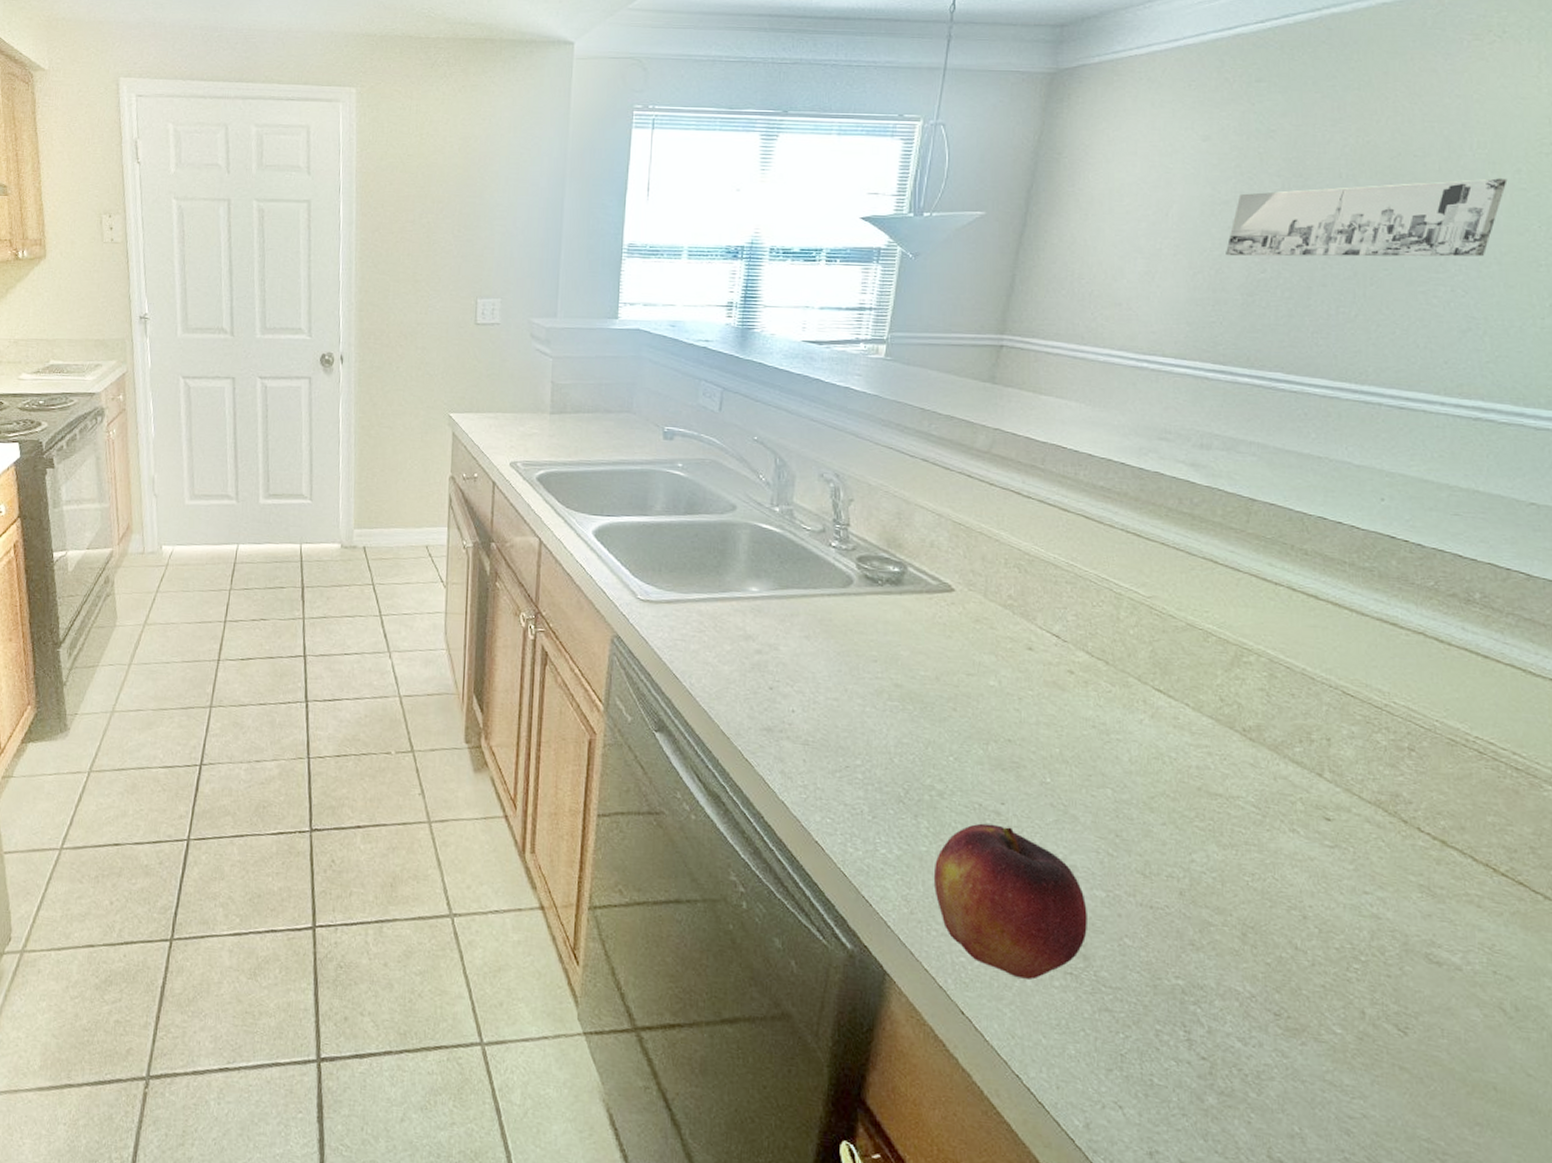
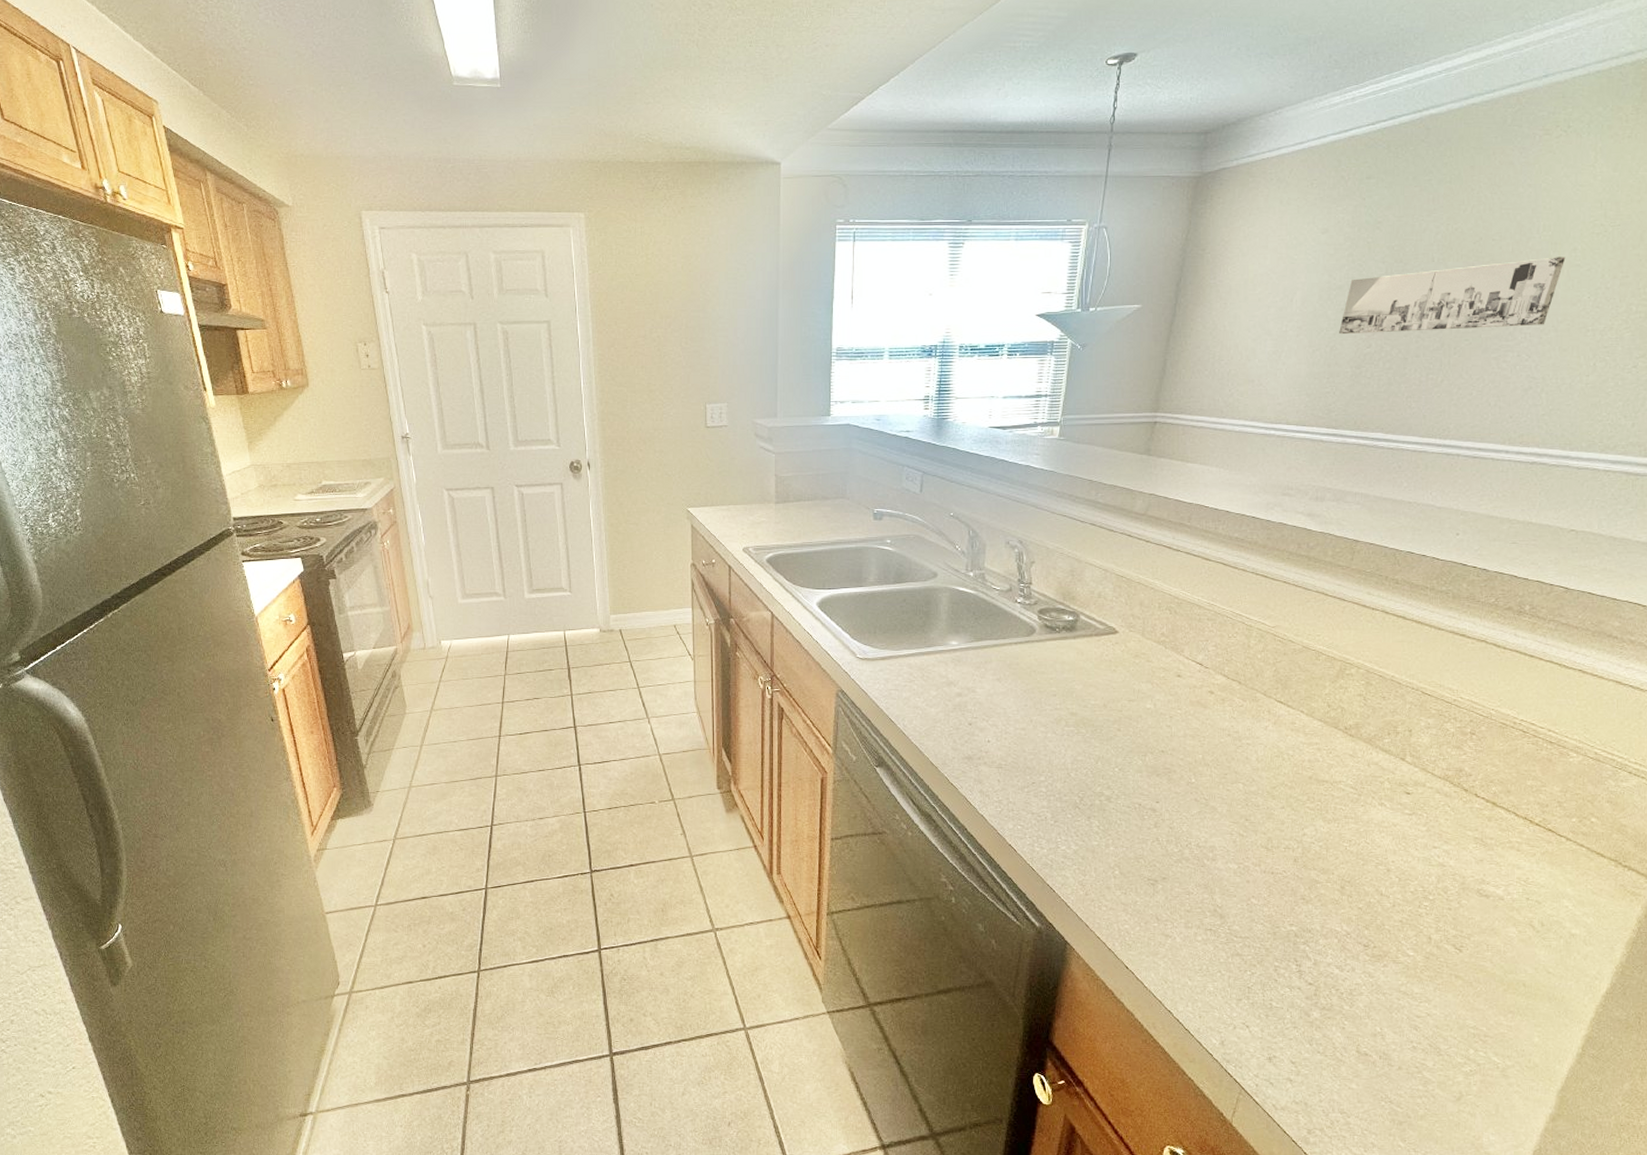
fruit: present [933,823,1087,979] -> none [1103,819,1223,937]

